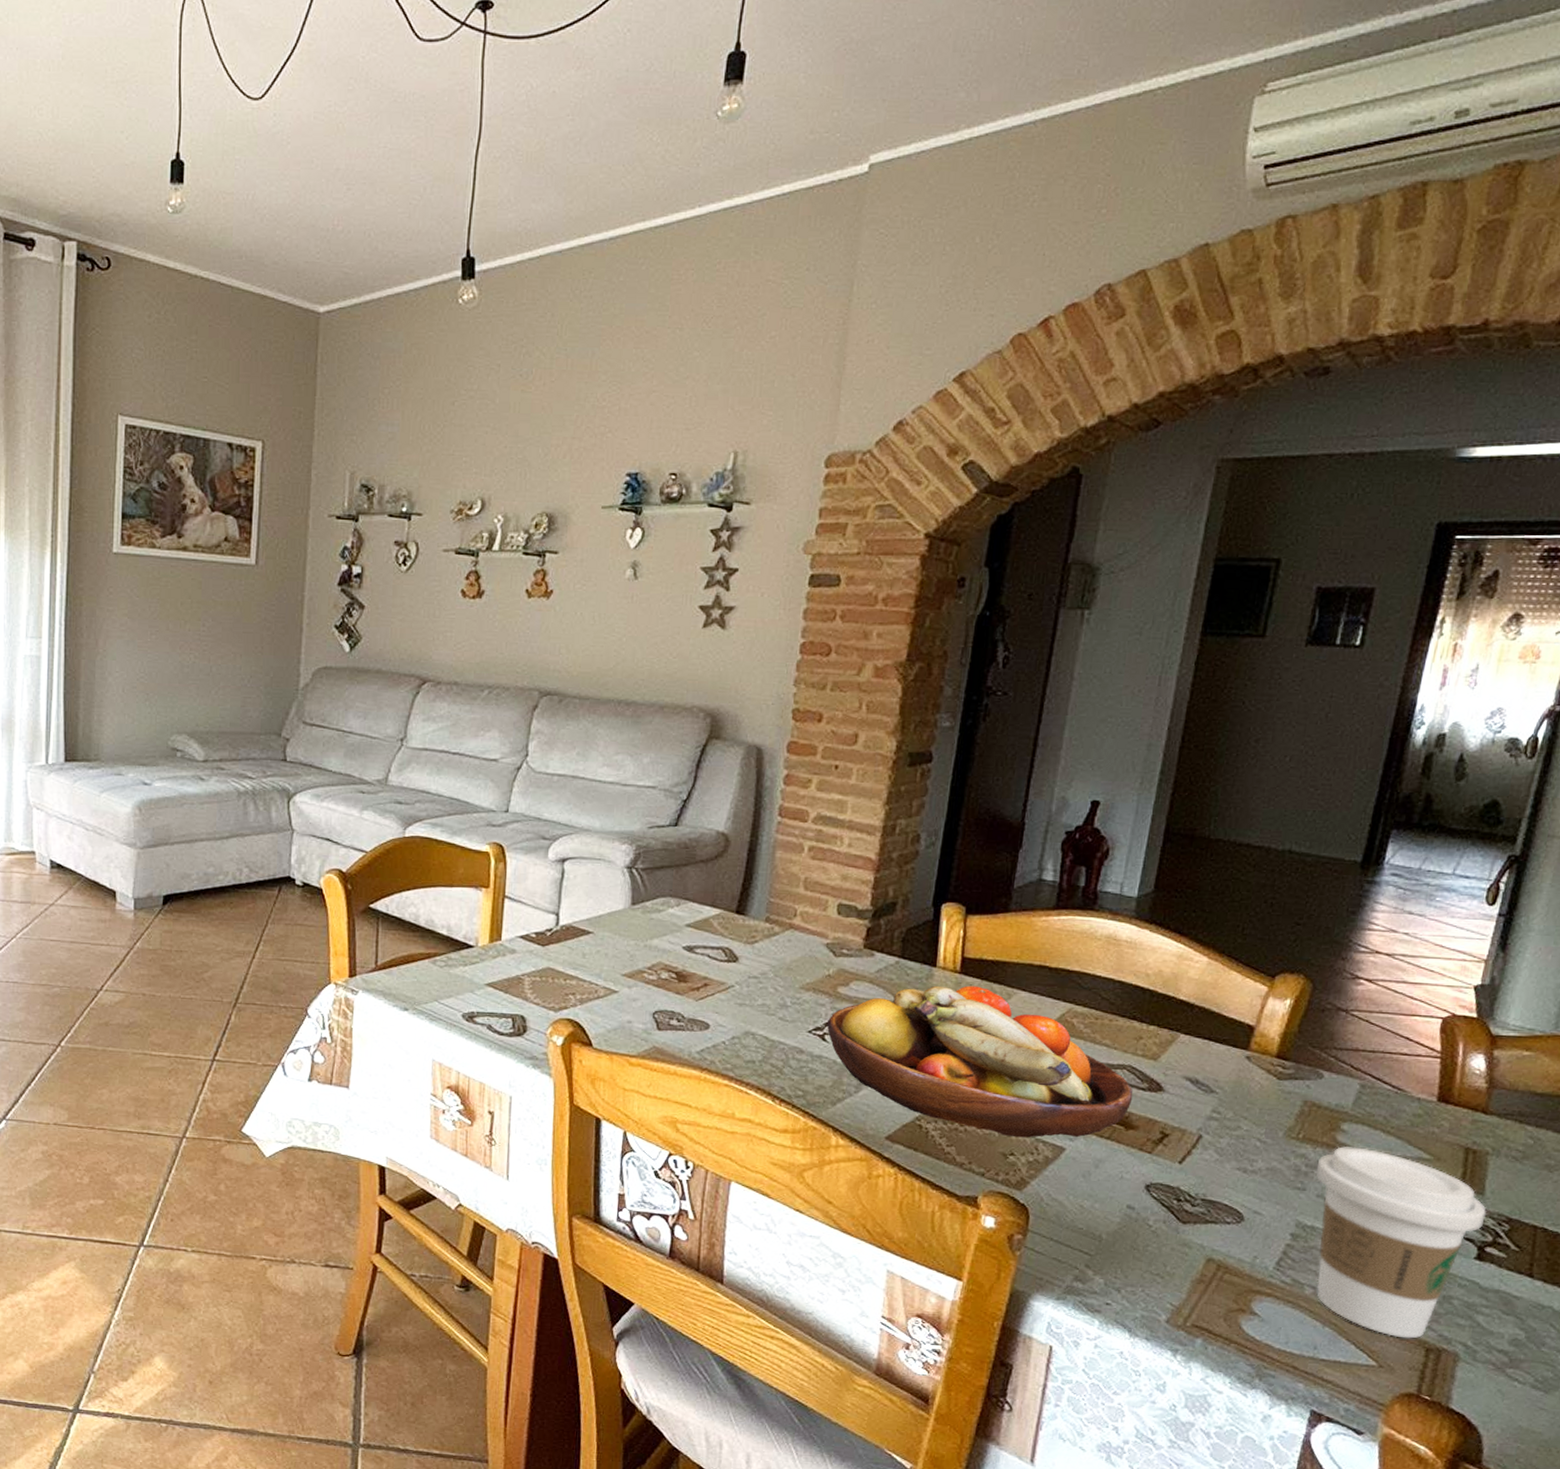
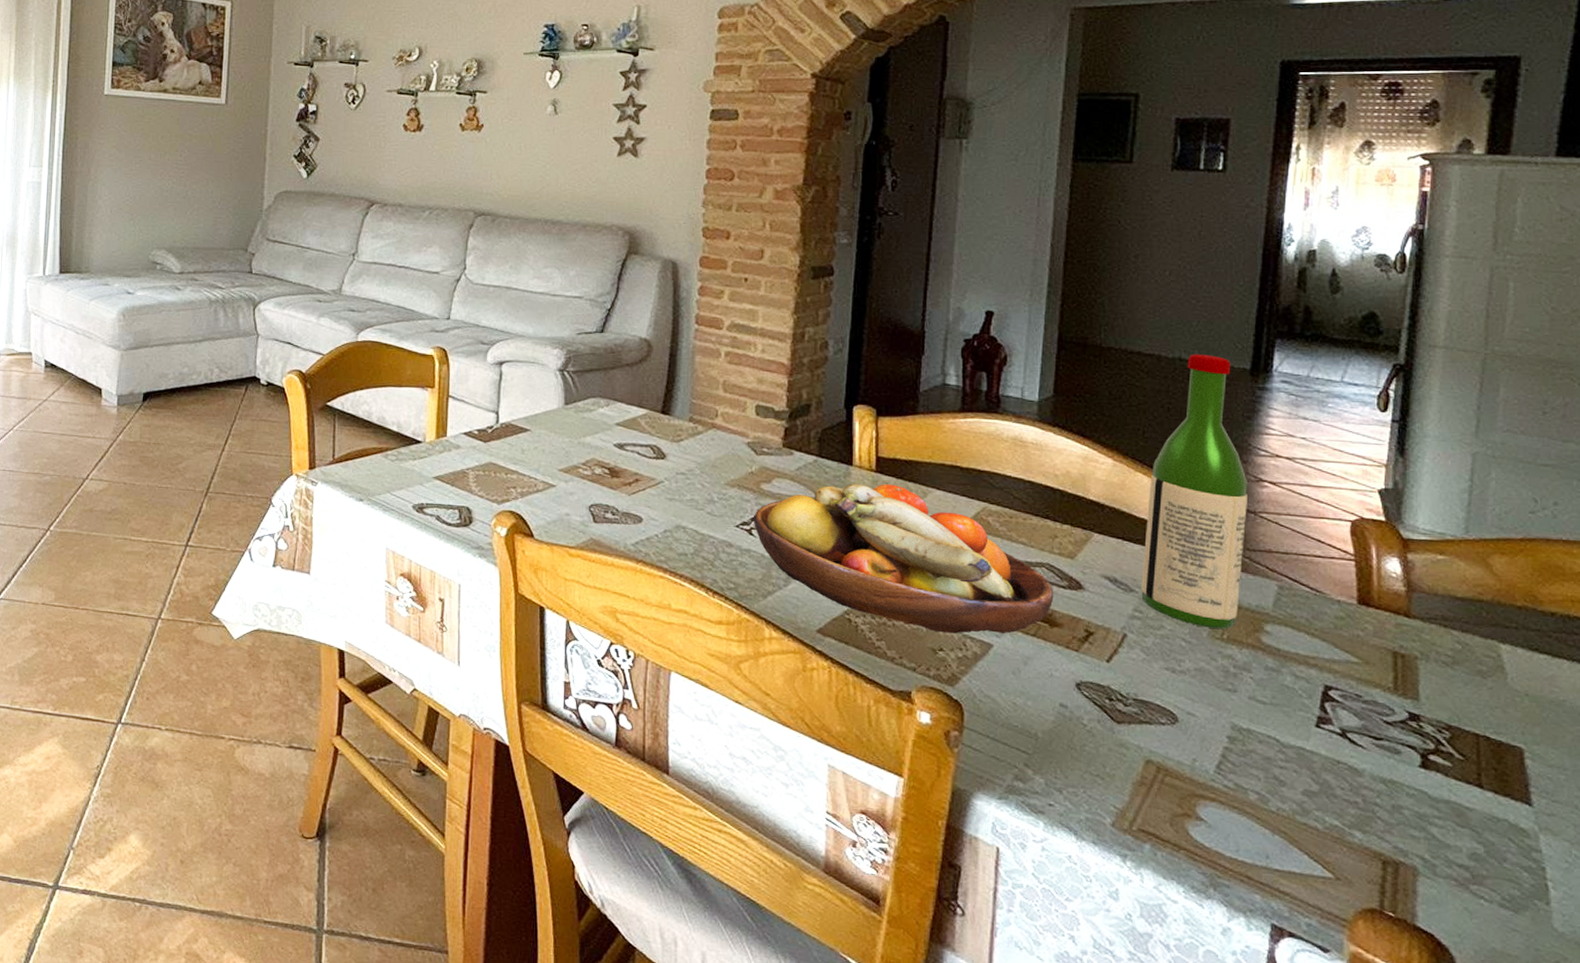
wine bottle: none [1221,846,1344,1128] -> present [1141,354,1247,629]
coffee cup: present [1315,1146,1487,1339] -> none [1245,648,1425,850]

